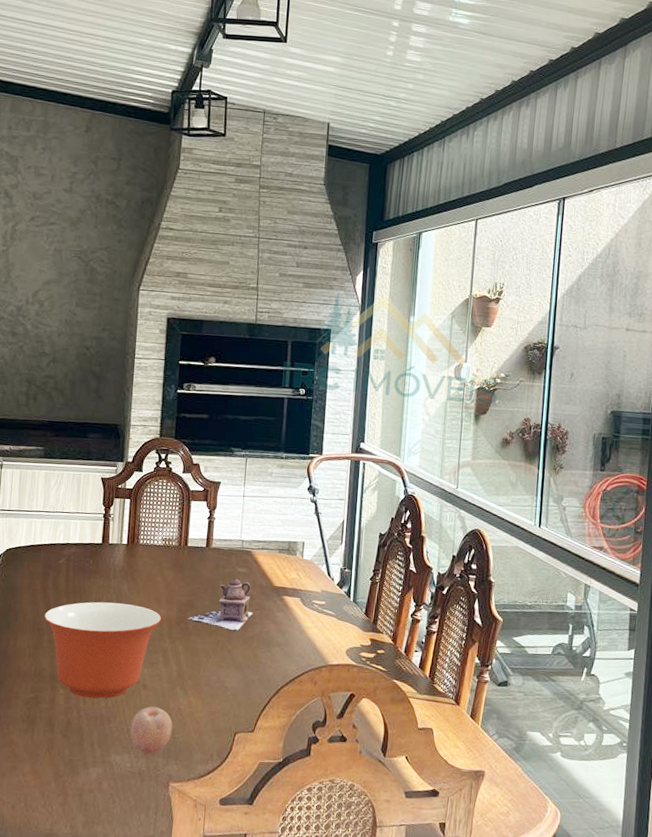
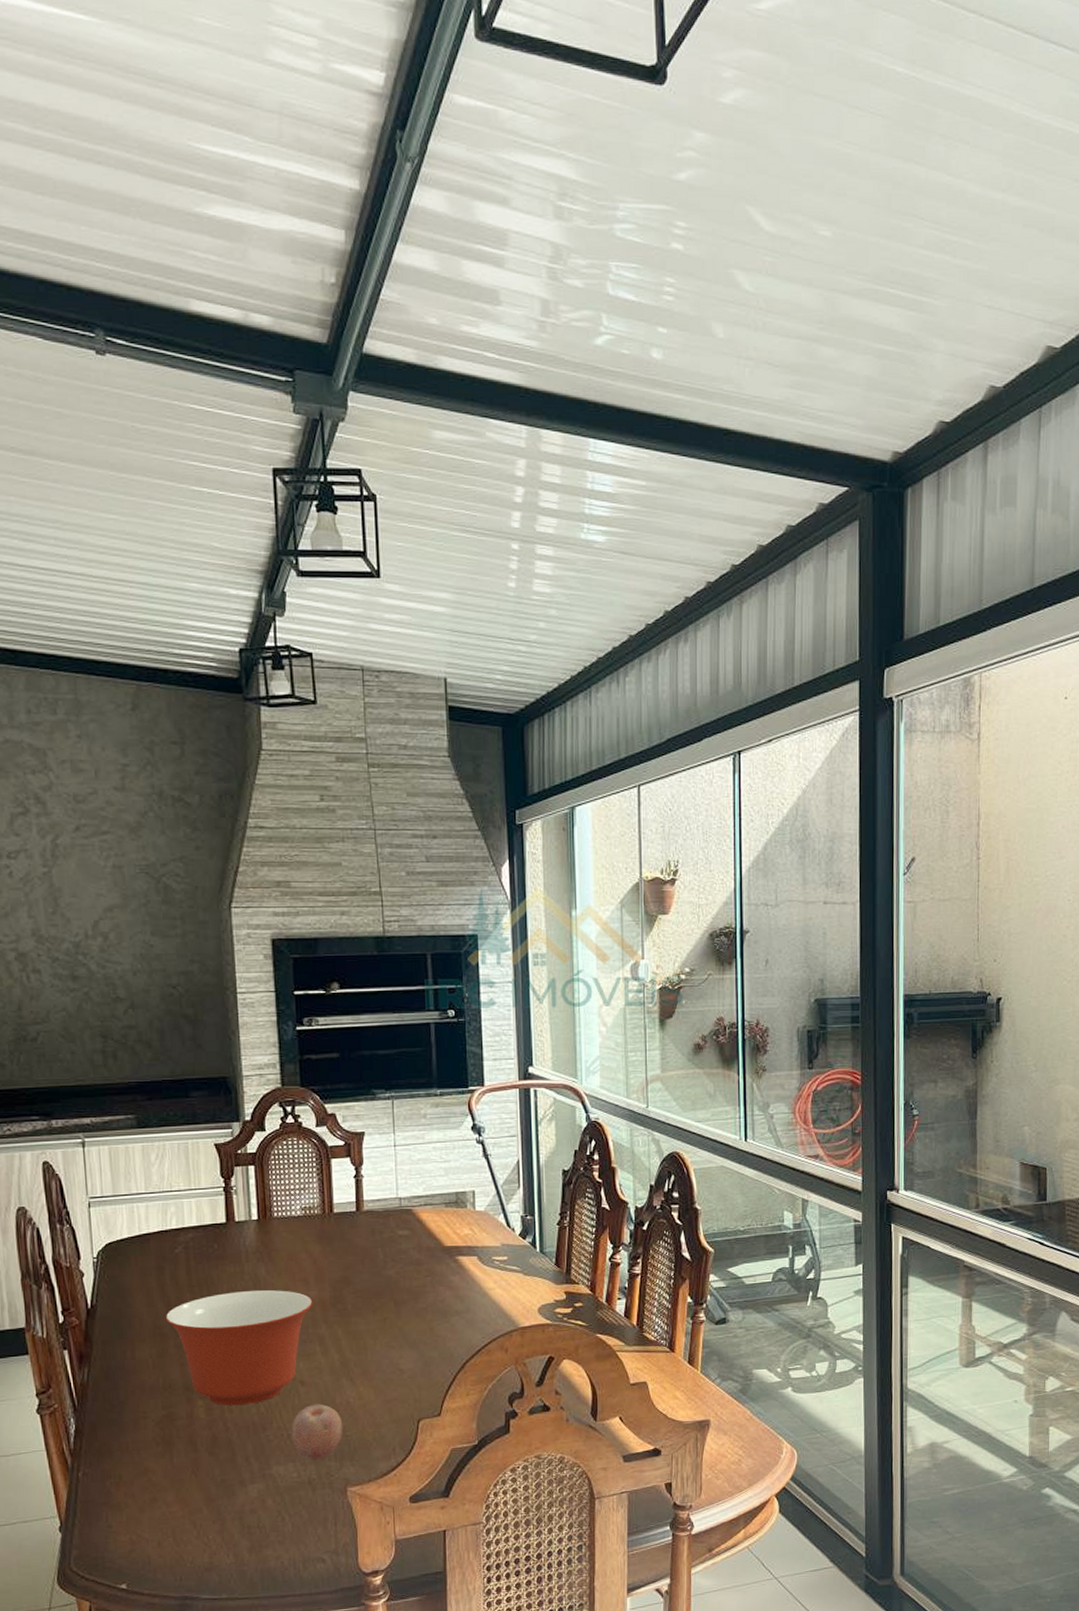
teapot: present [187,578,253,632] -> none [344,1242,423,1305]

